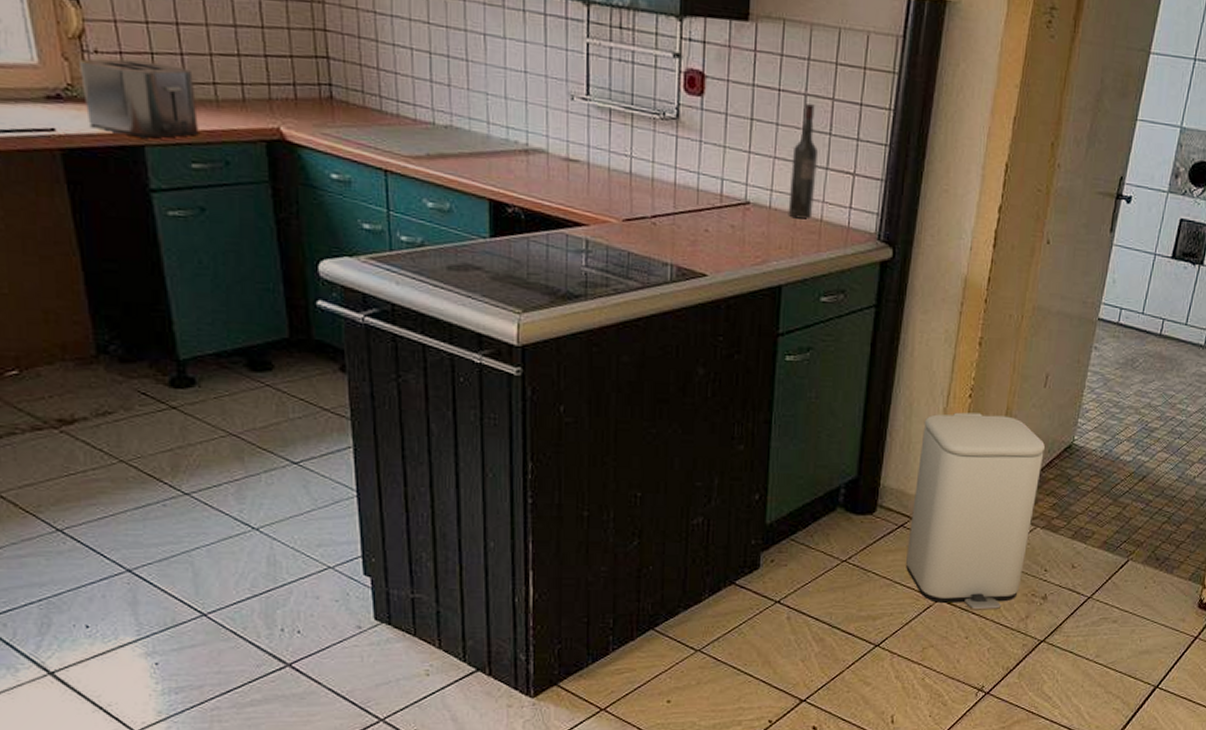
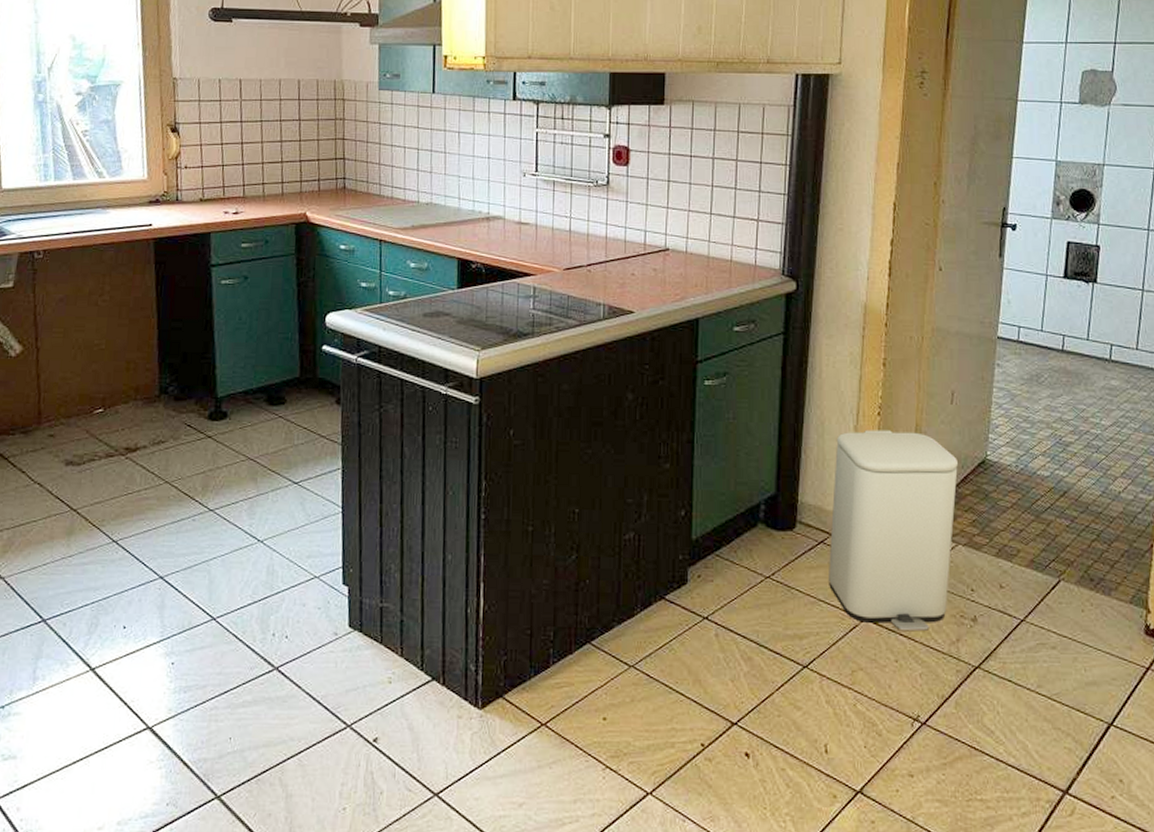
toaster: present [80,58,199,139] -> none [173,171,250,227]
wine bottle: present [788,104,819,220] -> none [702,165,727,261]

